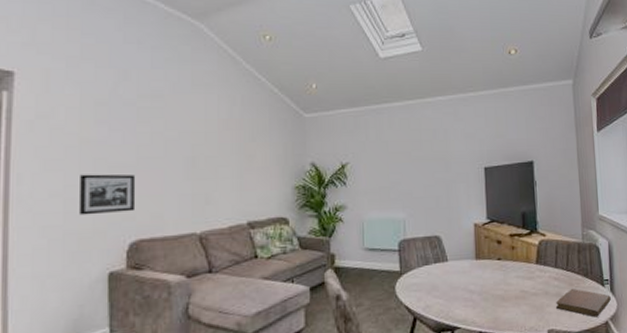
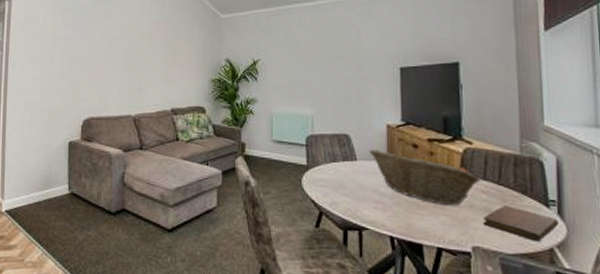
picture frame: present [80,174,136,216] -> none [51,64,89,96]
fruit basket: none [459,248,554,295] -> present [370,149,482,205]

